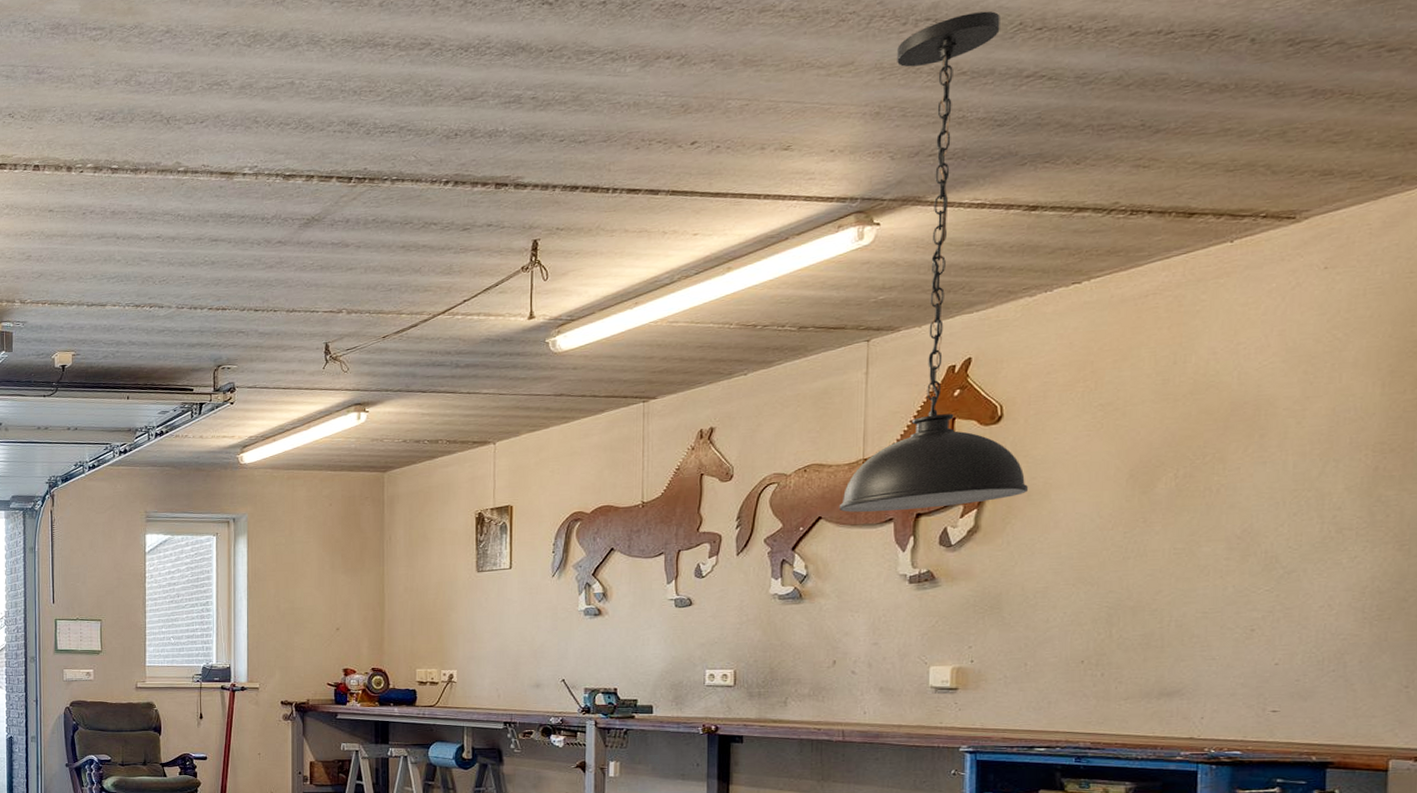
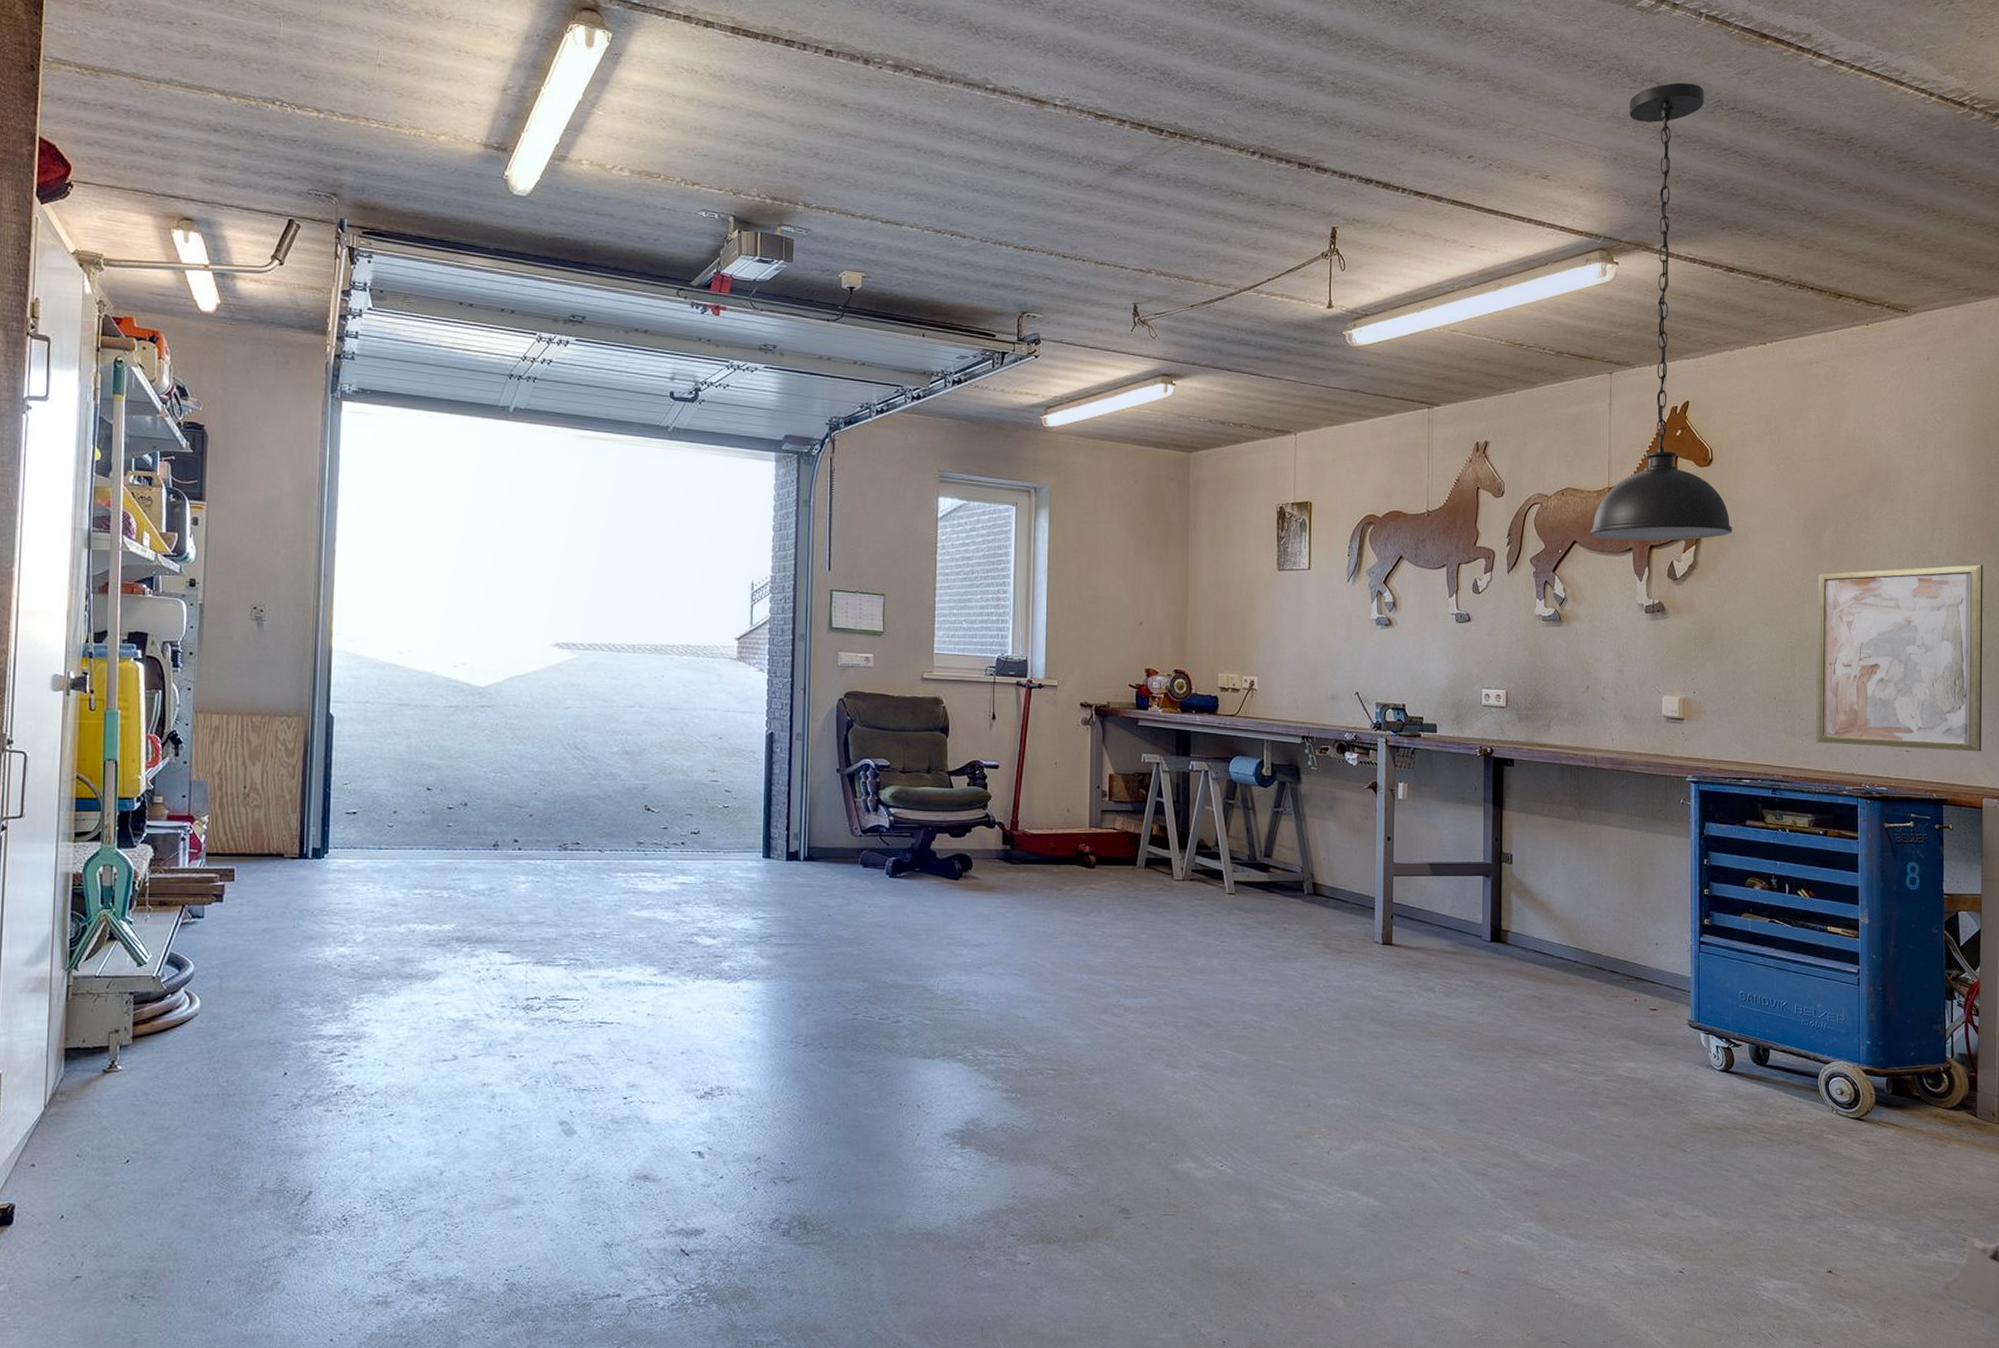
wall art: none [1140,496,1403,709] -> present [1816,564,1983,752]

